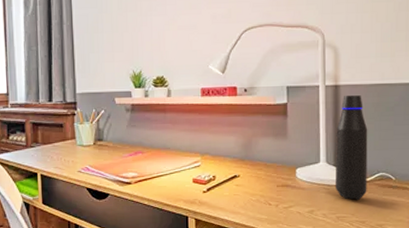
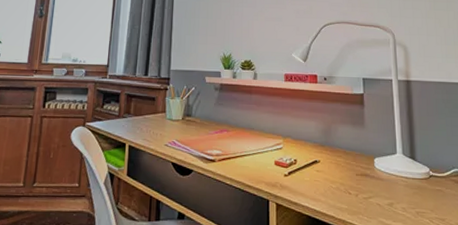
water bottle: present [336,95,368,200] -> none [410,91,444,195]

